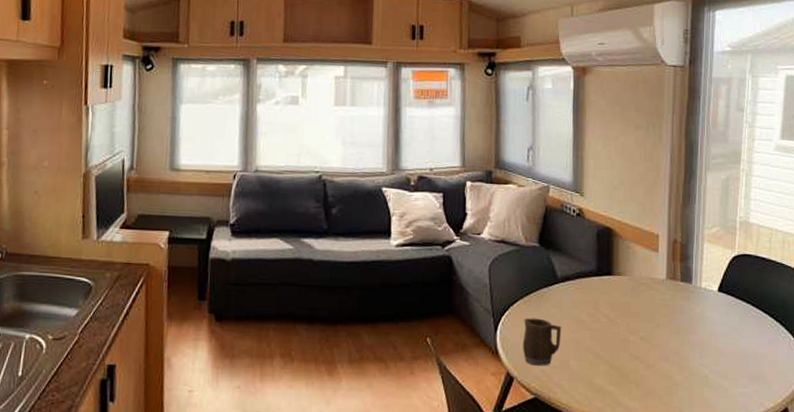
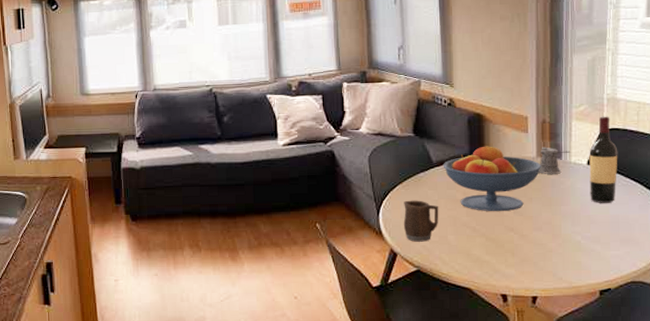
fruit bowl: none [568,262,672,338] -> present [443,145,542,212]
pepper shaker: none [668,268,702,300] -> present [539,147,571,174]
wine bottle: none [719,240,749,335] -> present [589,116,618,203]

